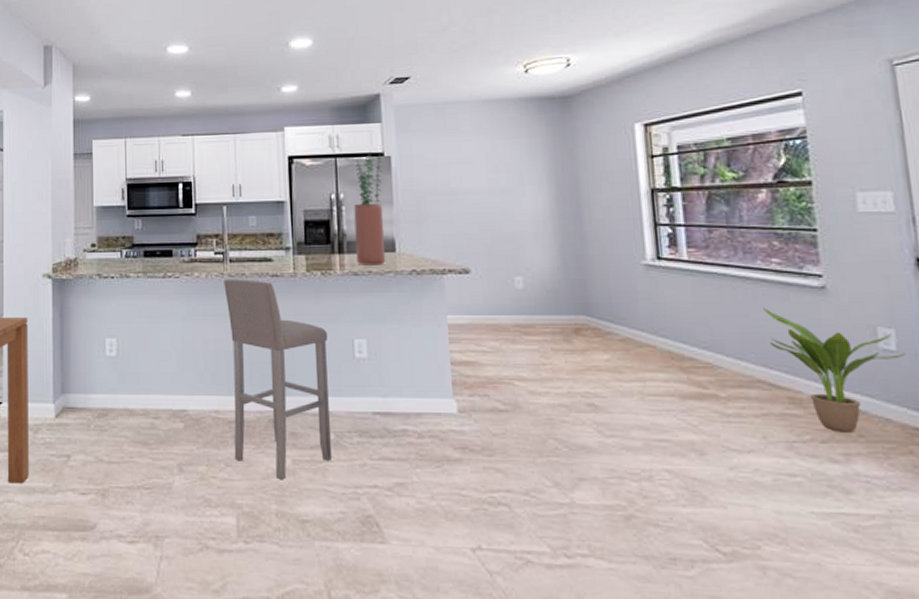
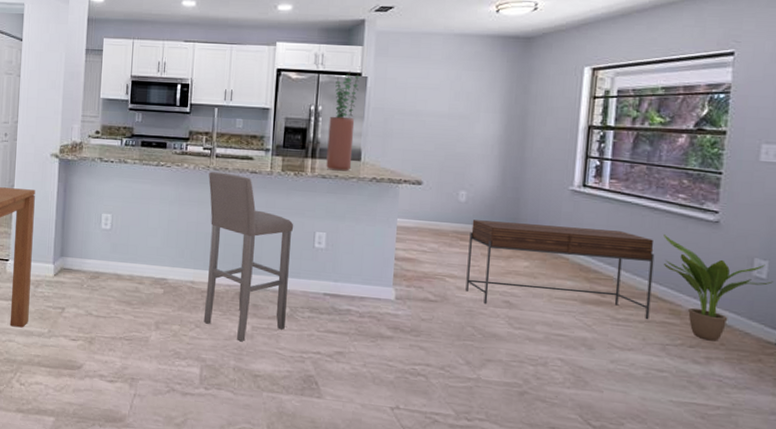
console table: none [534,308,766,413] -> present [465,220,655,320]

